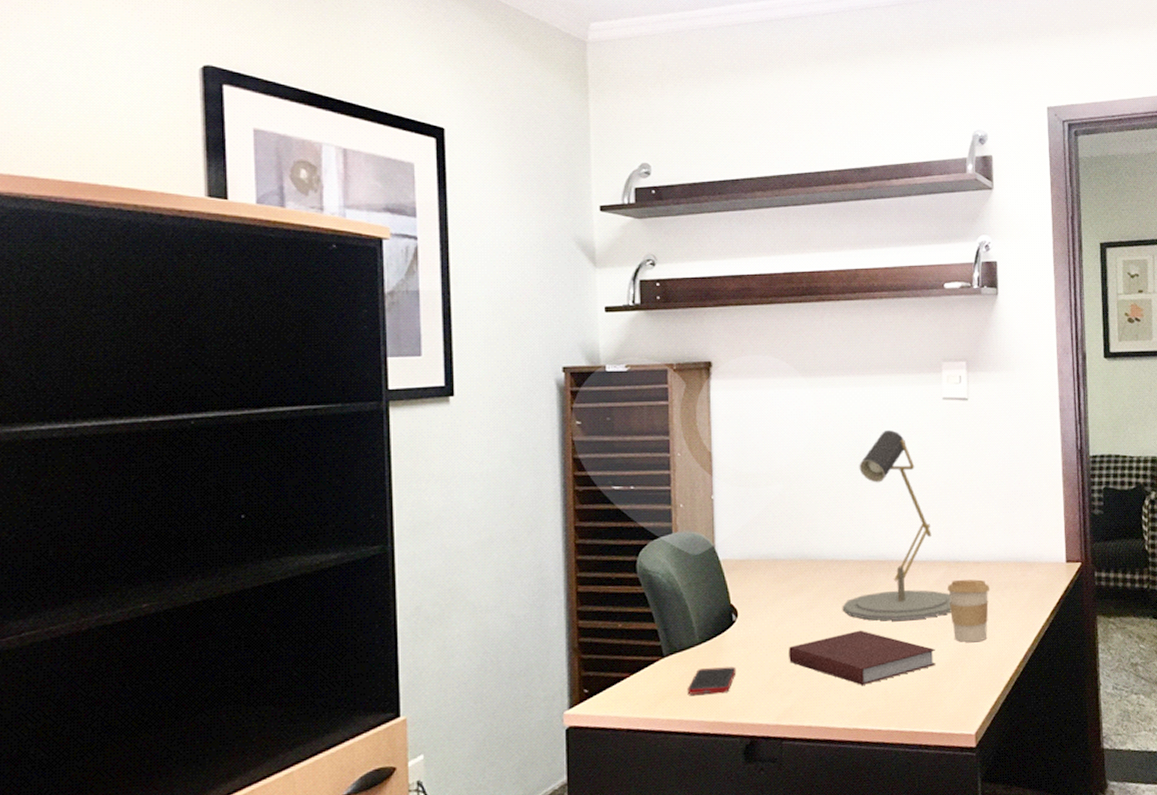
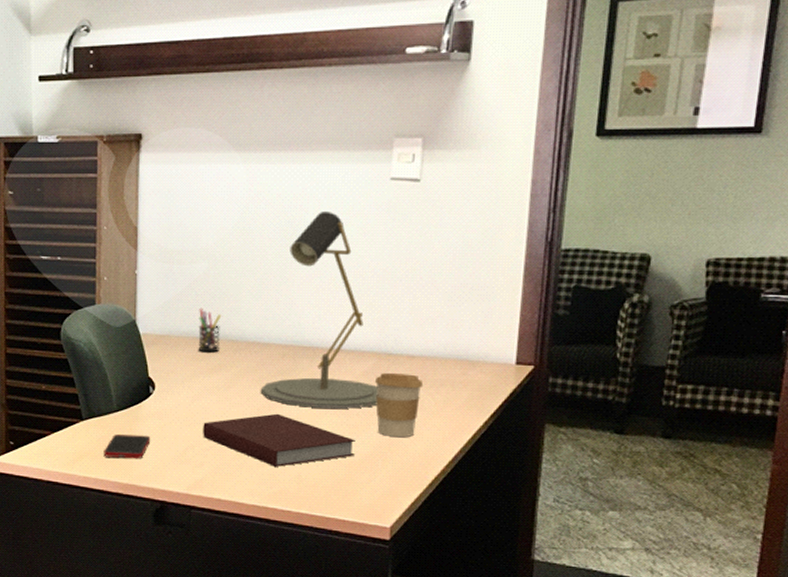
pen holder: none [777,529,800,574] -> present [198,307,222,353]

